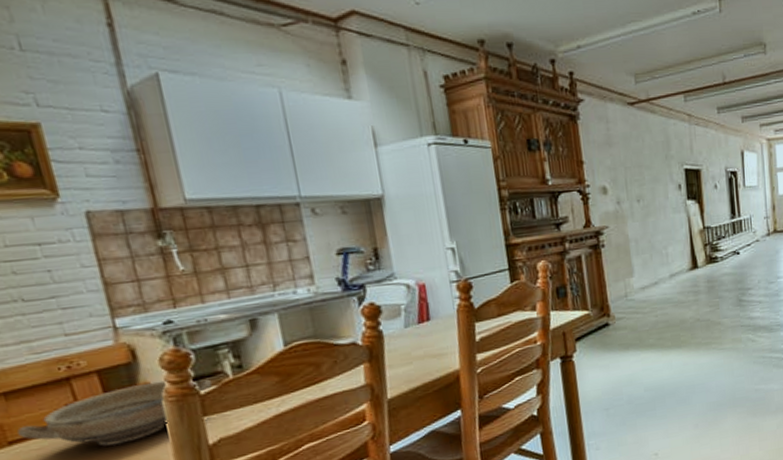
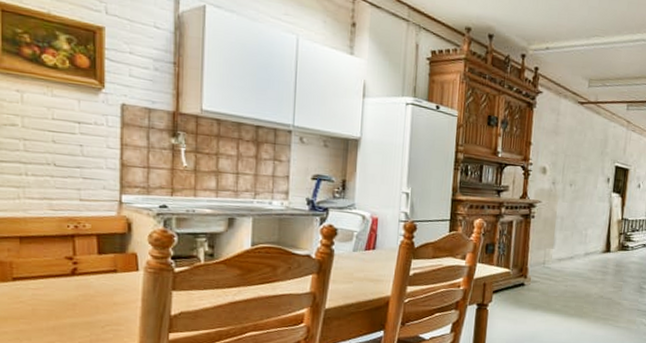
ceramic bowl: present [17,379,213,446] -> none [23,252,186,299]

